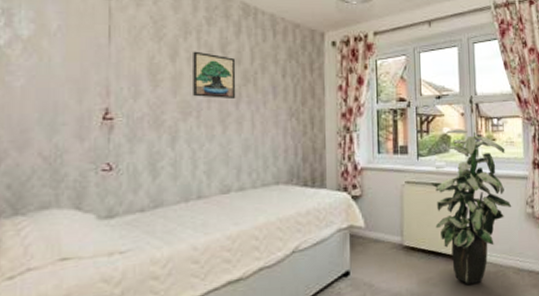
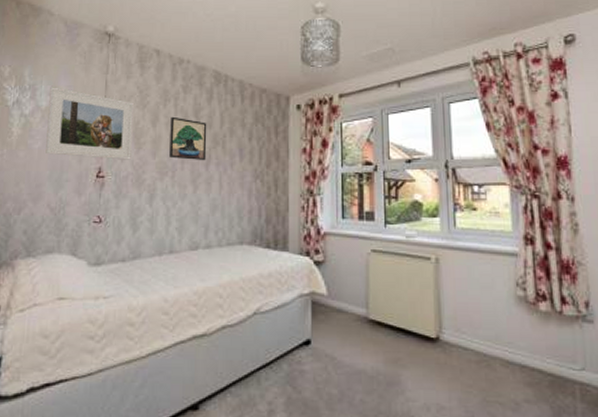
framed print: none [32,12,146,99] -> present [46,87,134,160]
indoor plant: present [430,129,512,284] -> none [399,195,498,371]

